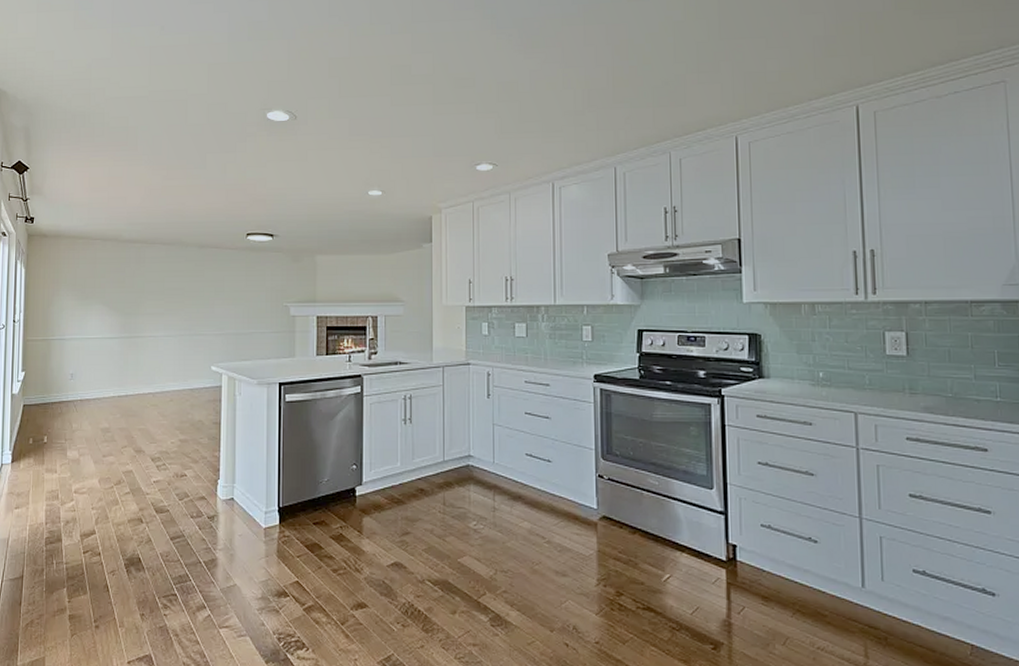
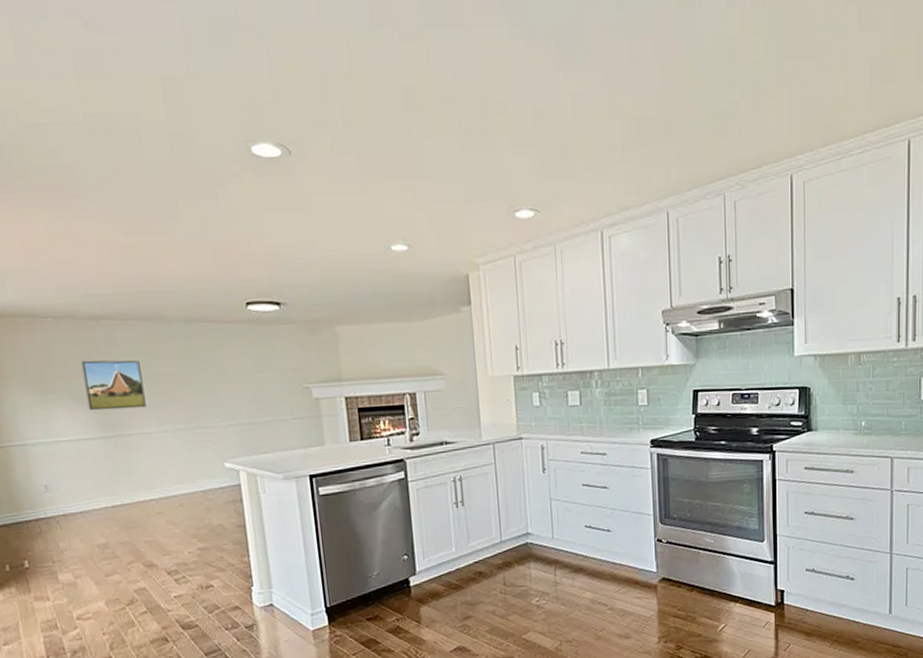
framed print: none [115,274,159,315] -> present [81,360,146,411]

